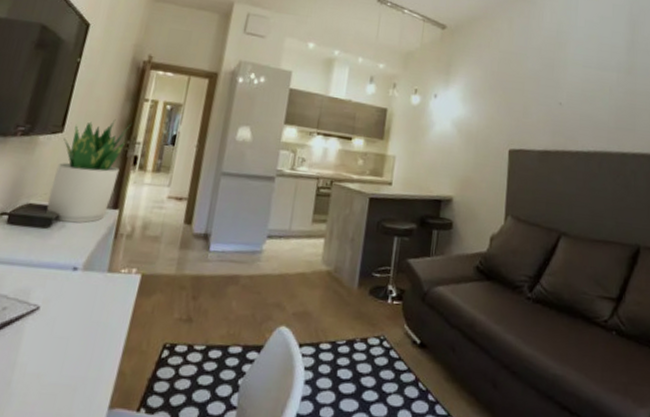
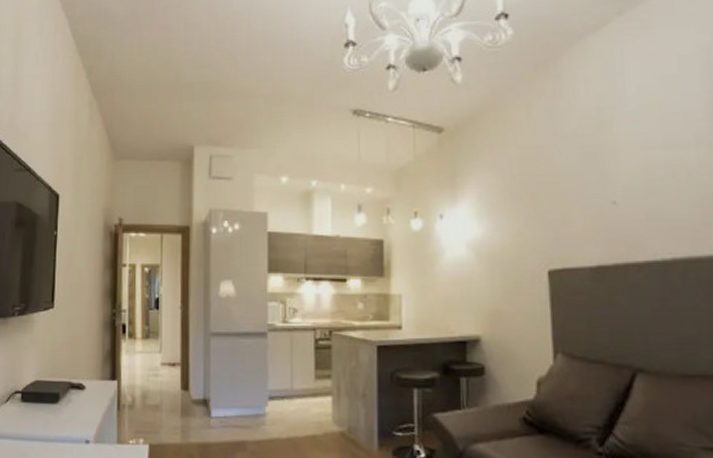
planter: present [45,119,132,223] -> none [52,289,115,397]

